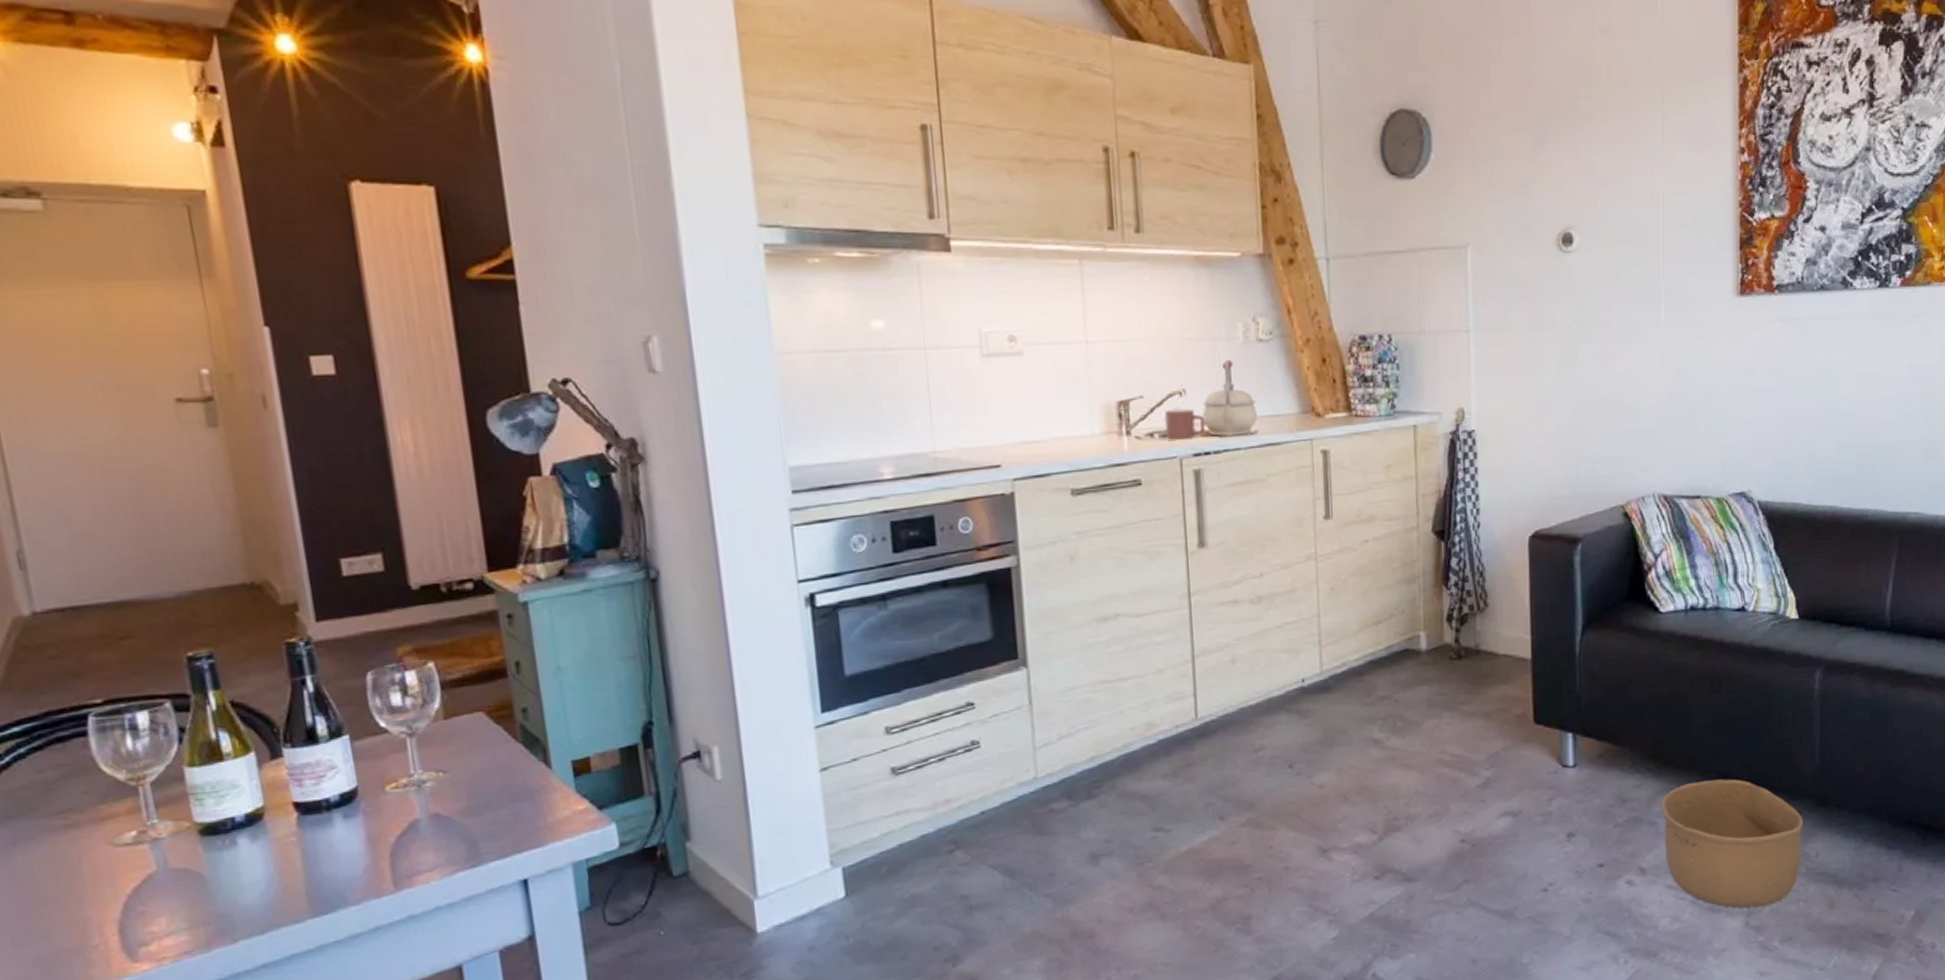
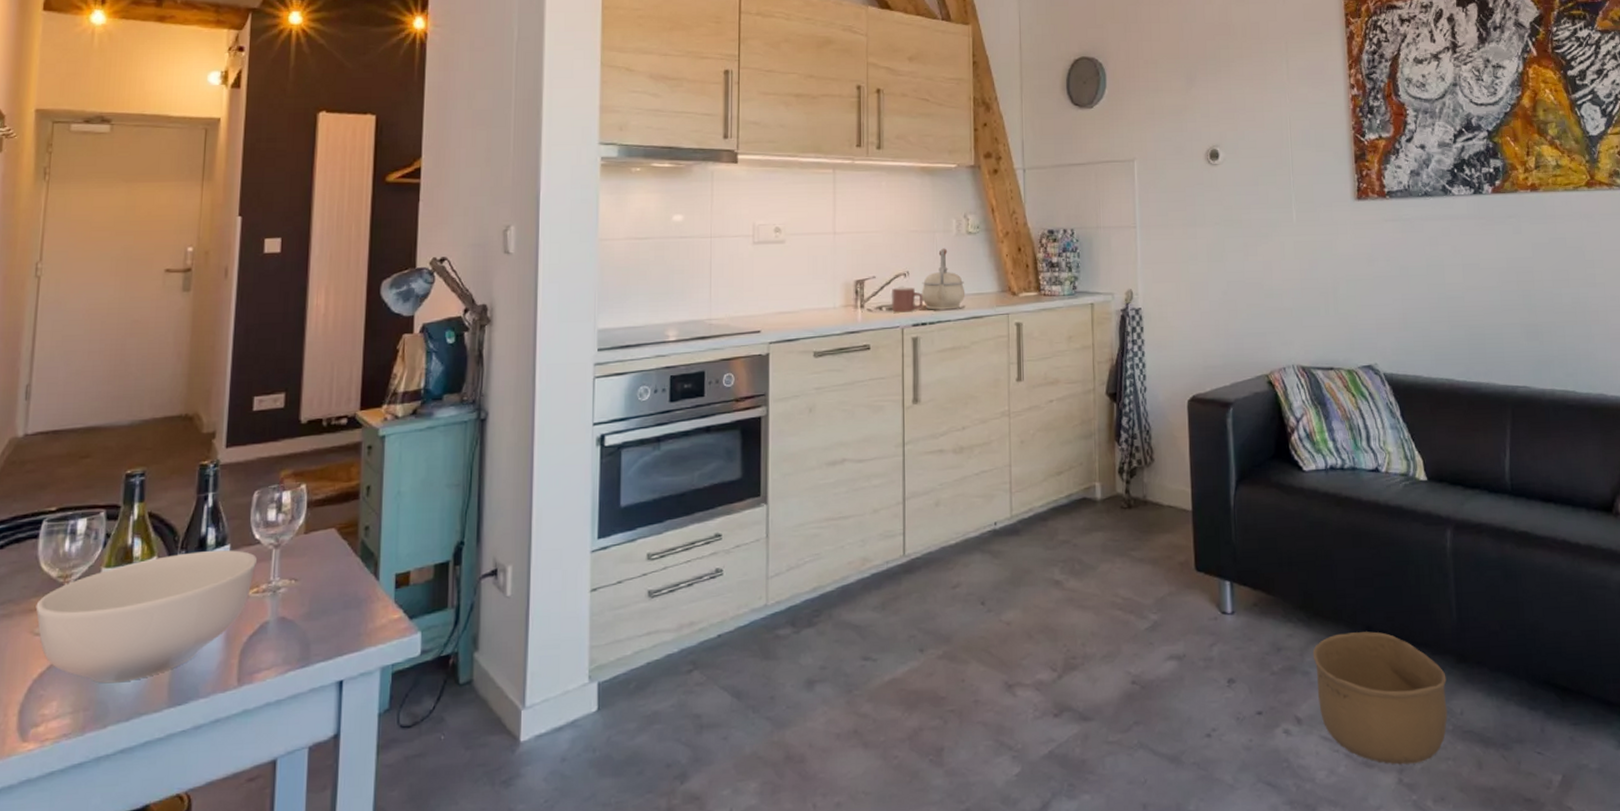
bowl: none [106,741,389,896] -> present [35,549,258,684]

